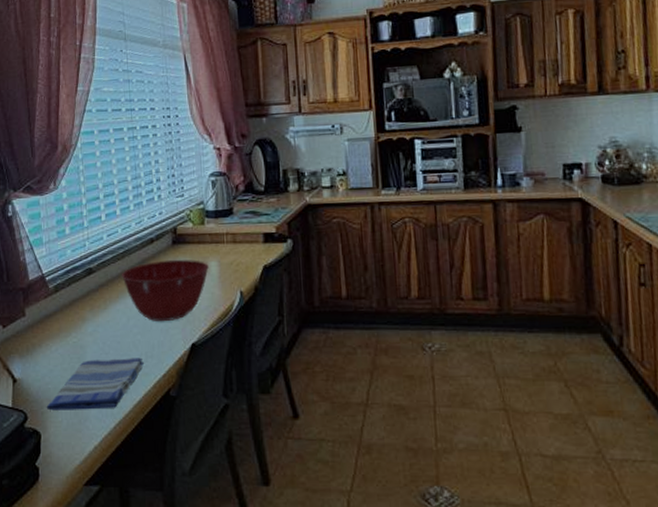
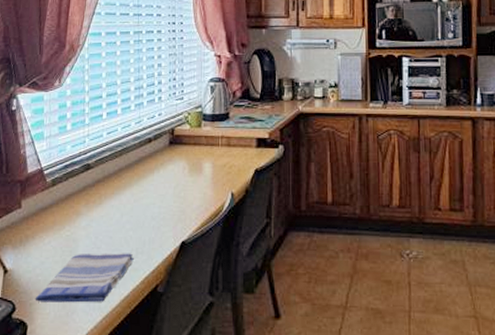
mixing bowl: present [121,259,209,322] -> none [117,159,203,220]

